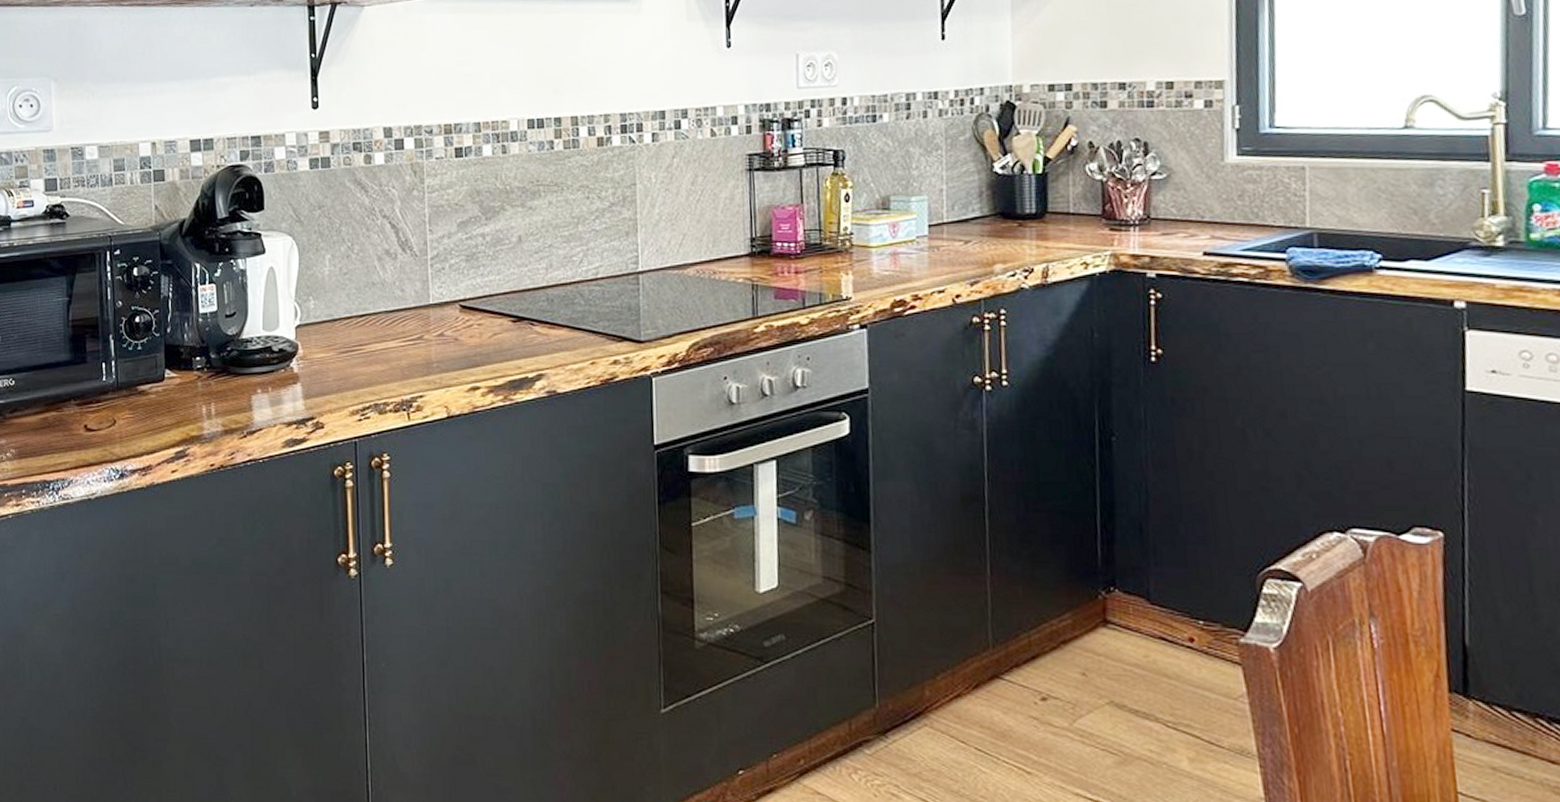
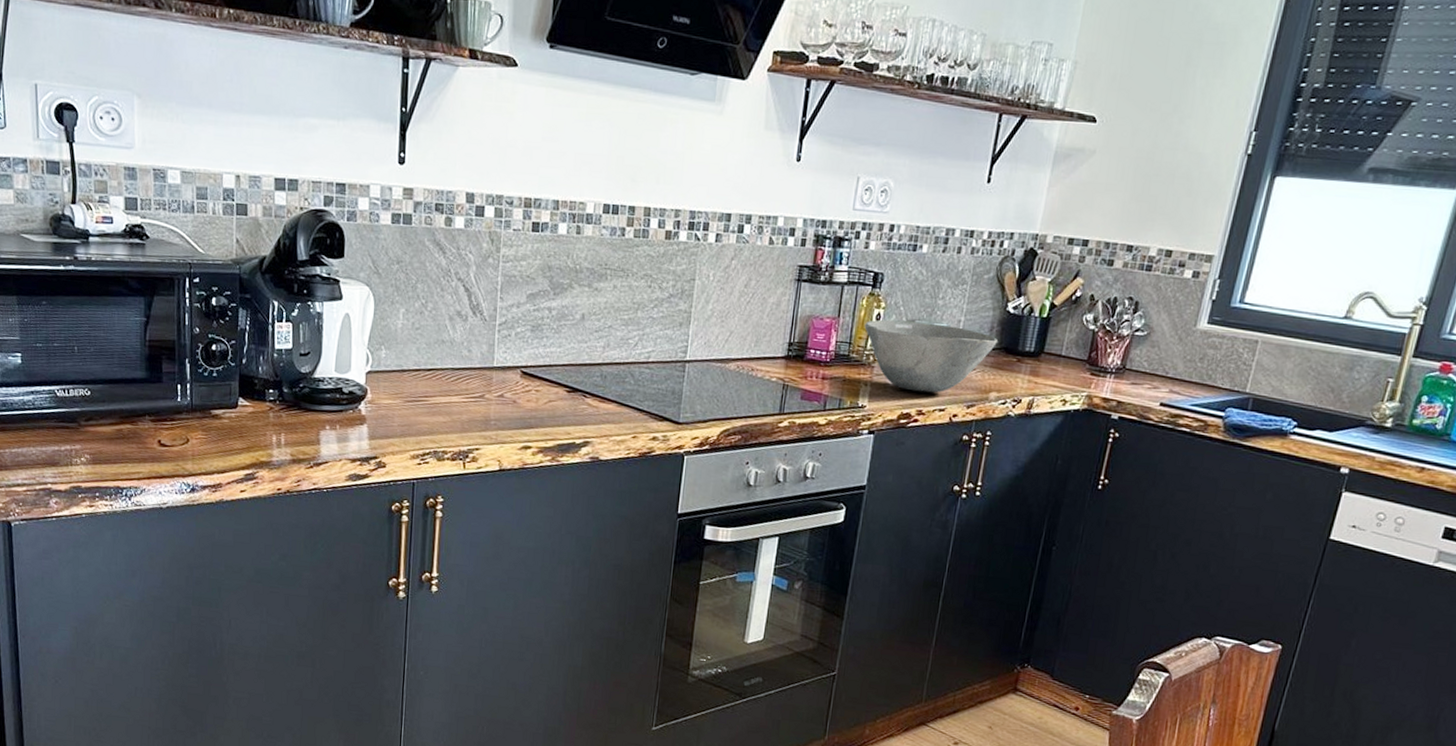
bowl: none [833,196,990,274] -> present [864,319,997,393]

